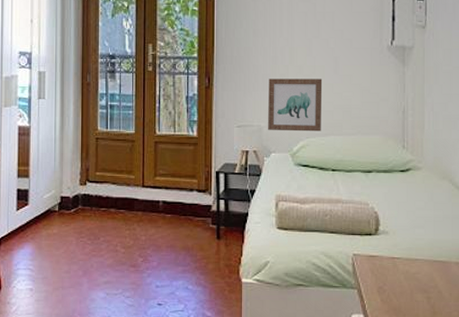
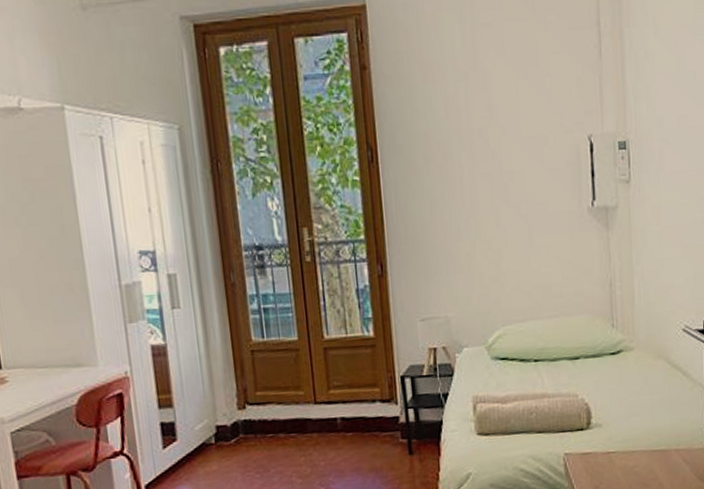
wall art: present [268,78,323,132] -> none [452,254,519,321]

